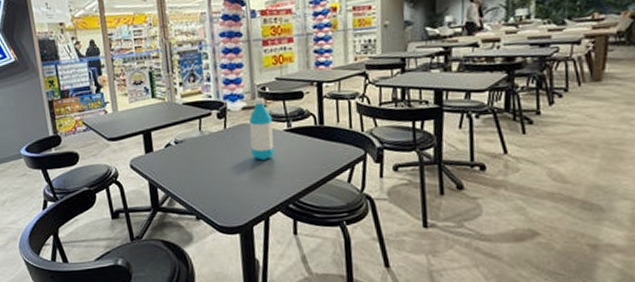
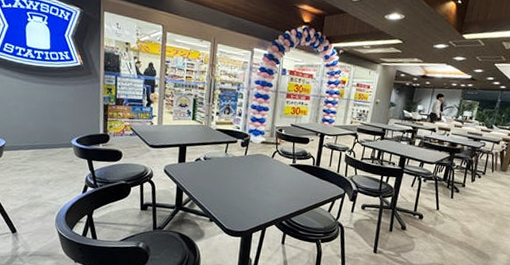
water bottle: present [248,97,275,160] -> none [262,136,283,185]

